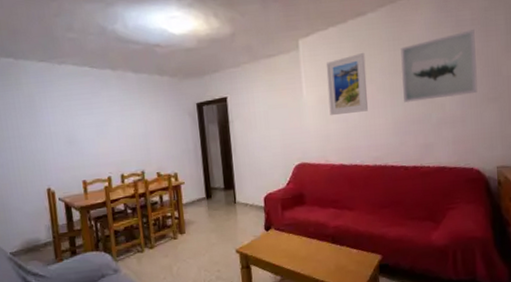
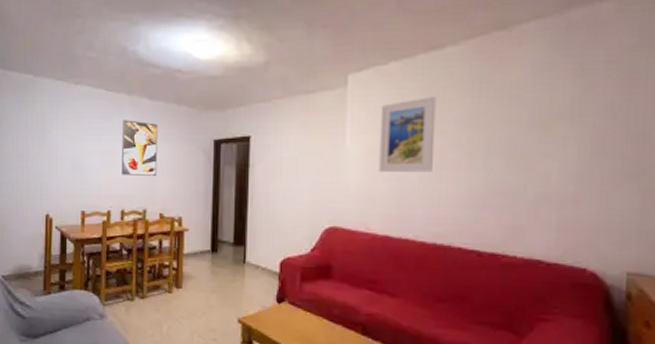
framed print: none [111,92,150,143] -> present [122,120,158,176]
wall art: present [400,29,478,102] -> none [486,76,610,167]

